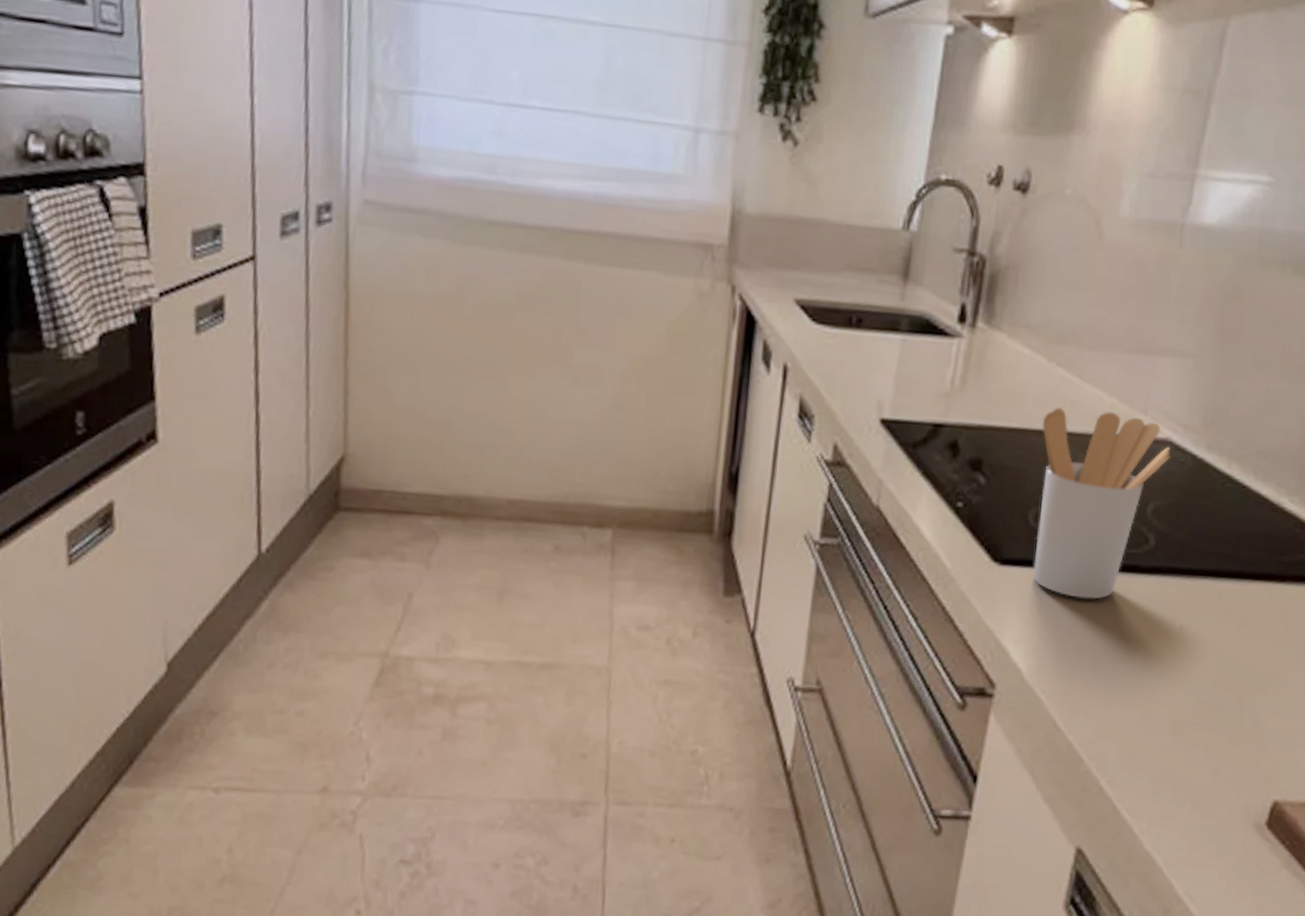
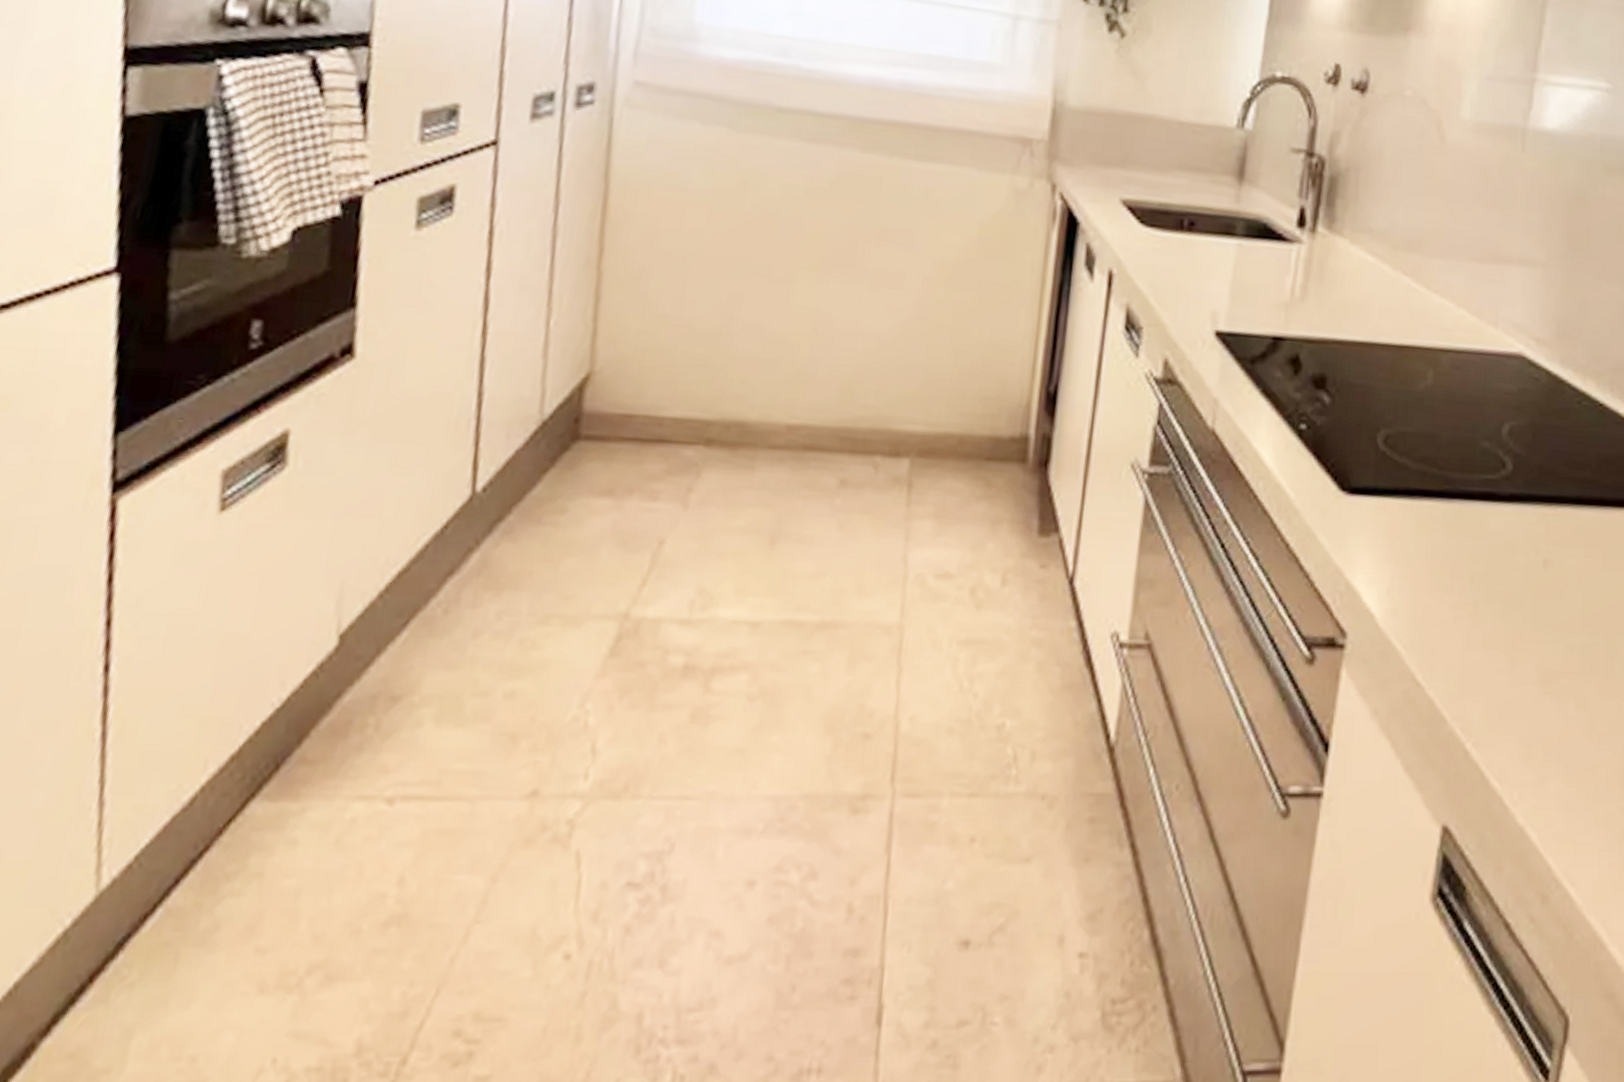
utensil holder: present [1032,407,1171,599] -> none [1384,319,1524,532]

